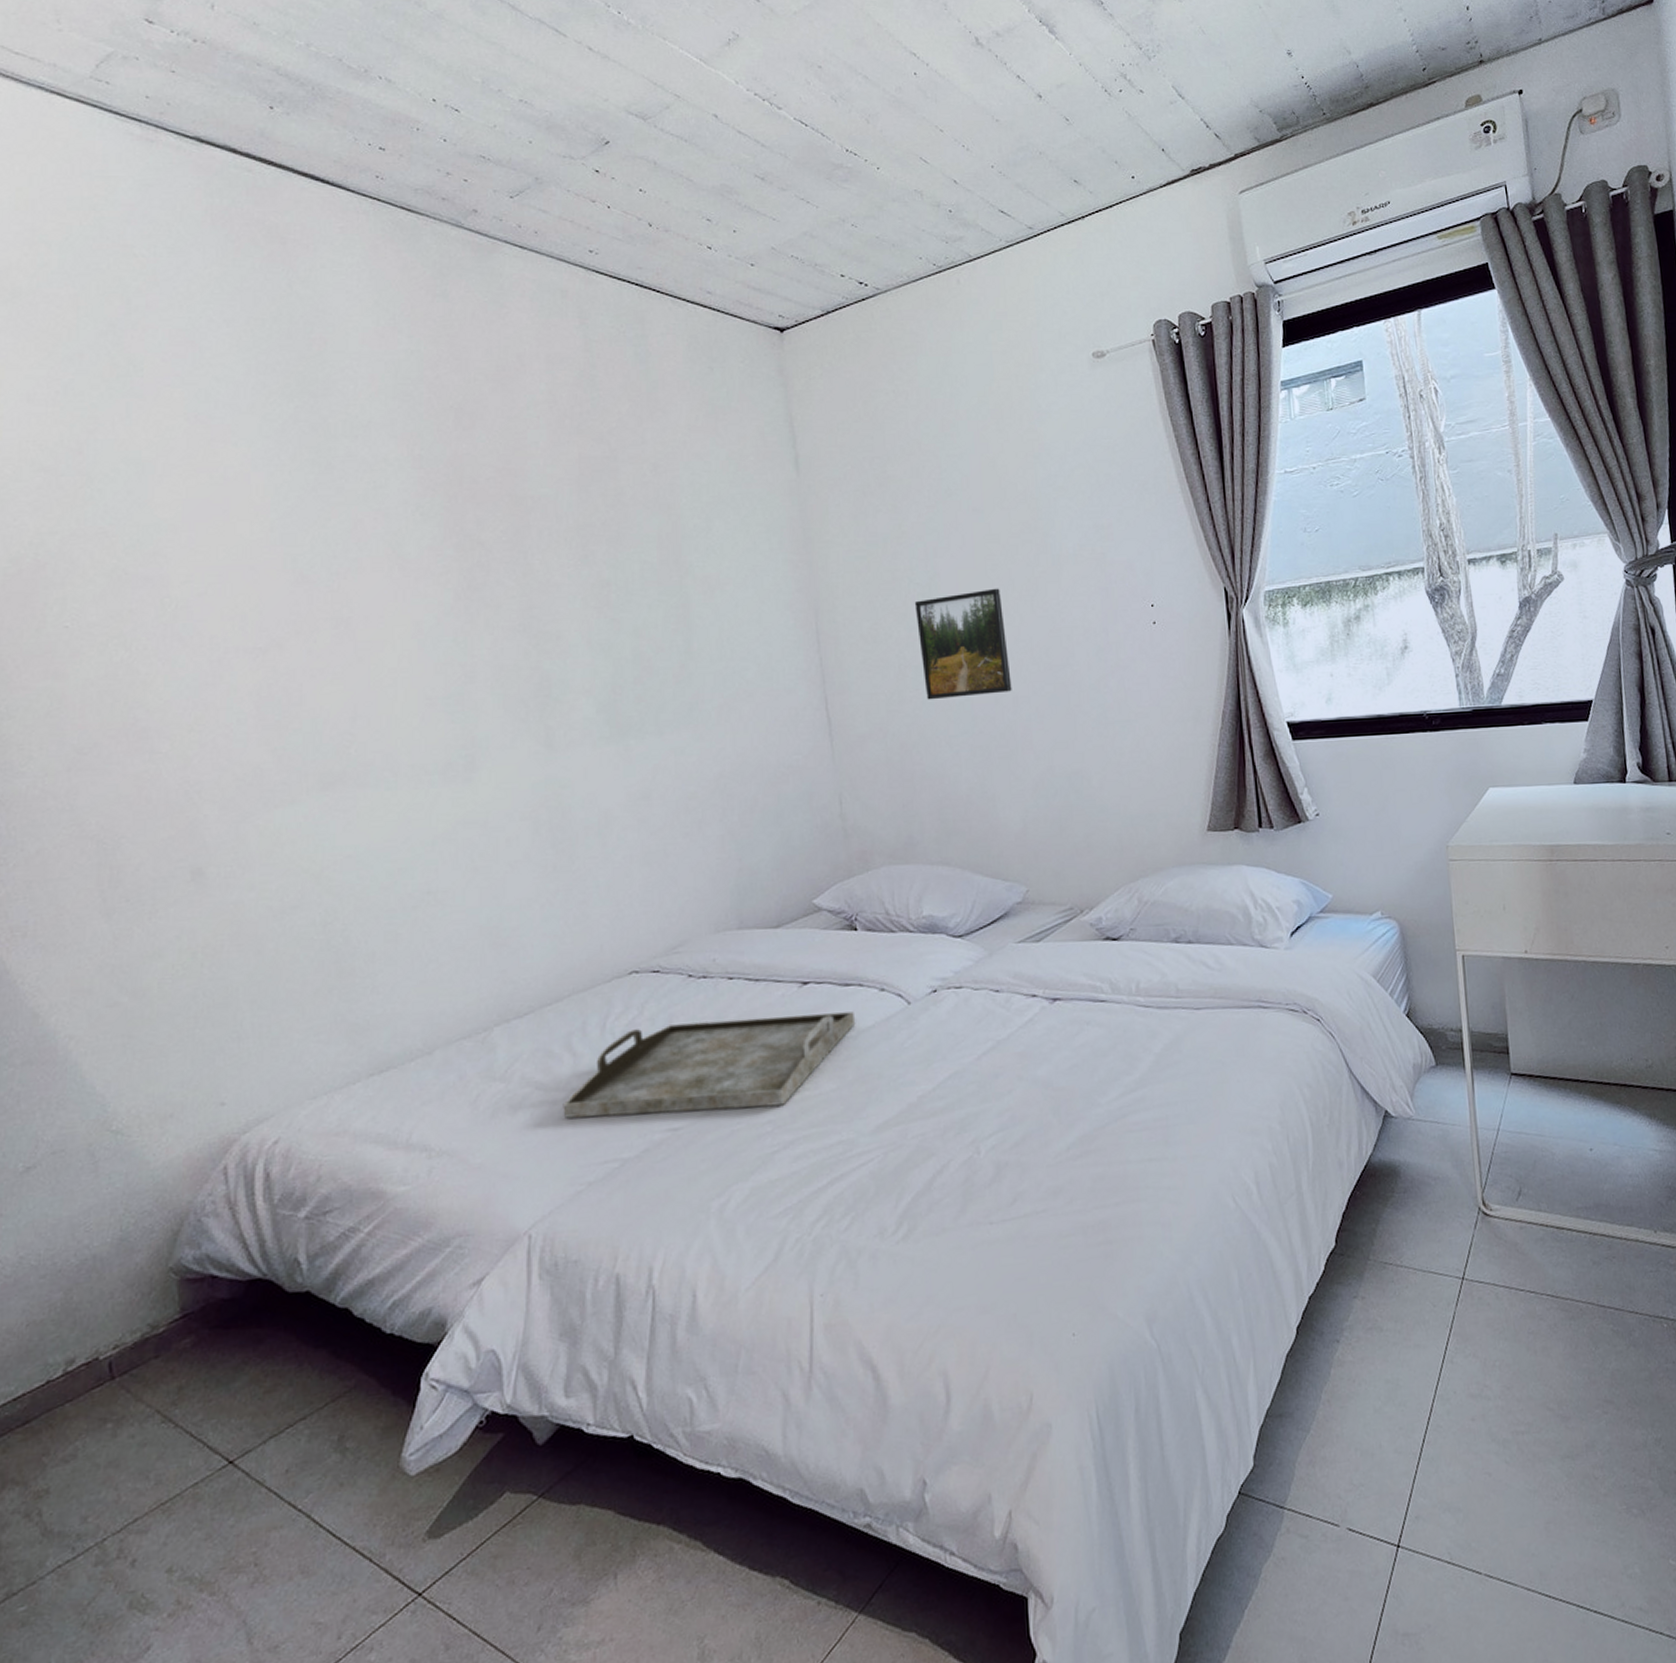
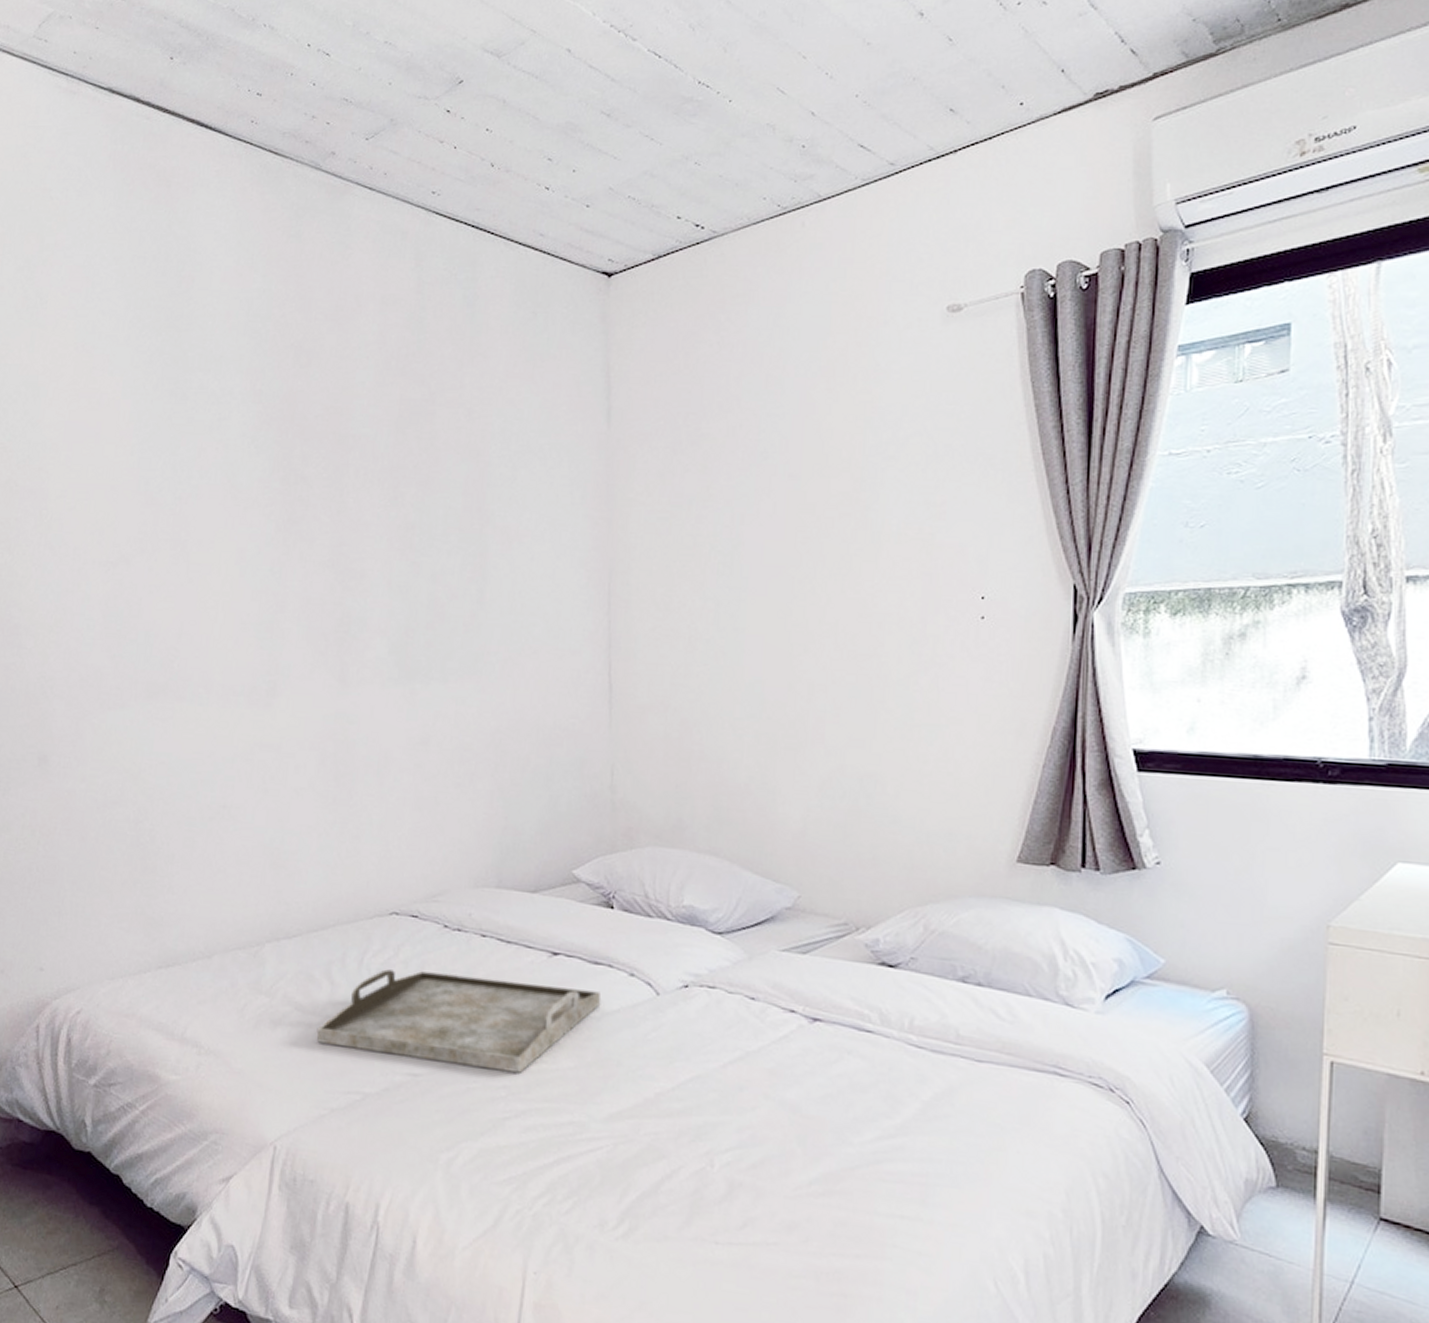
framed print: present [914,588,1012,700] -> none [713,563,810,679]

